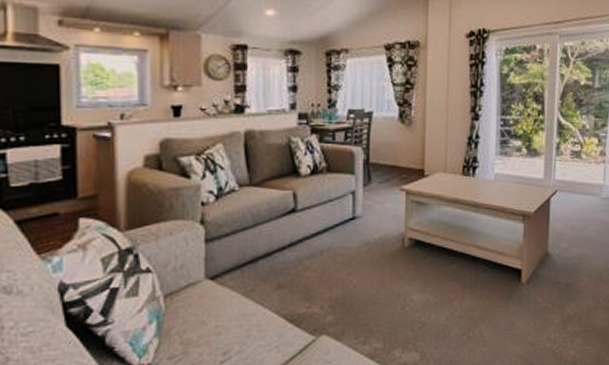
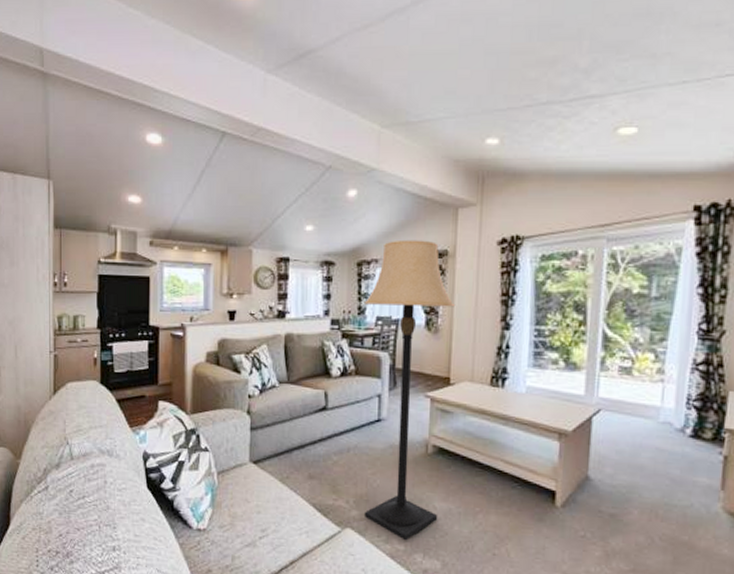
lamp: none [334,29,428,338] -> present [363,239,456,541]

